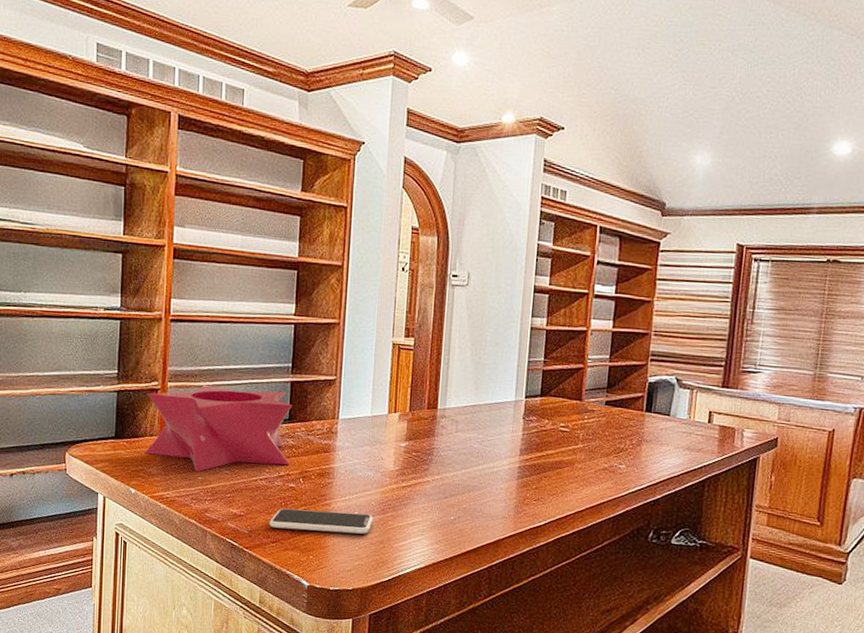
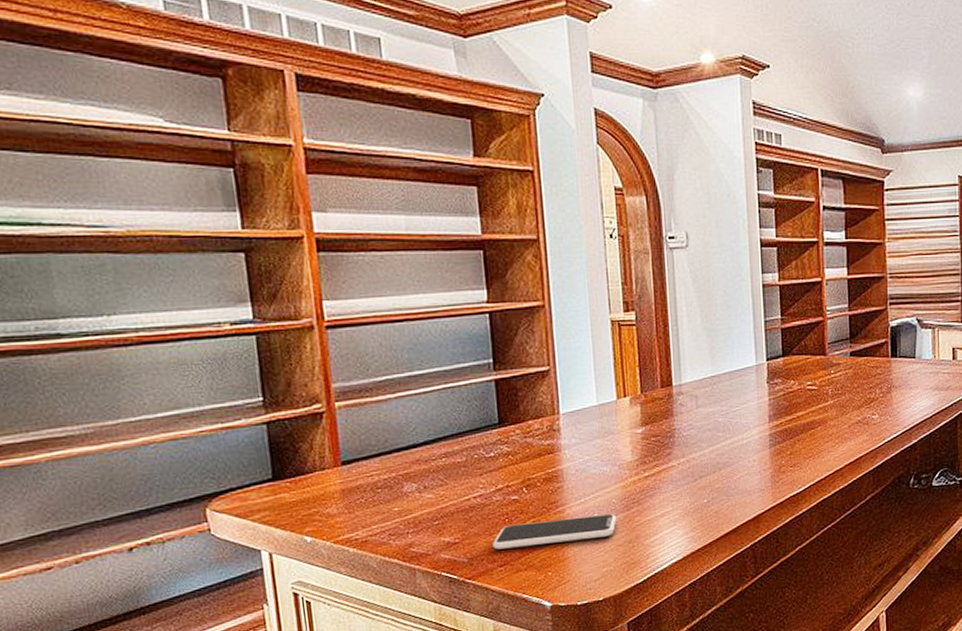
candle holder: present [144,385,292,472] -> none [308,392,508,502]

